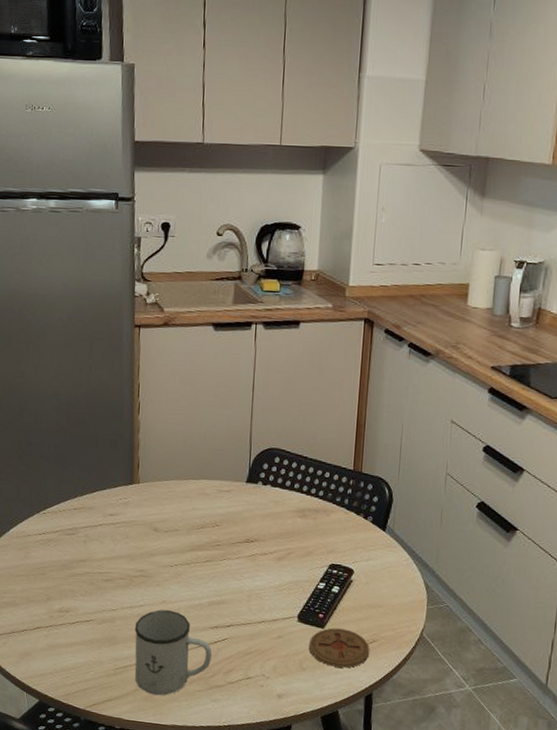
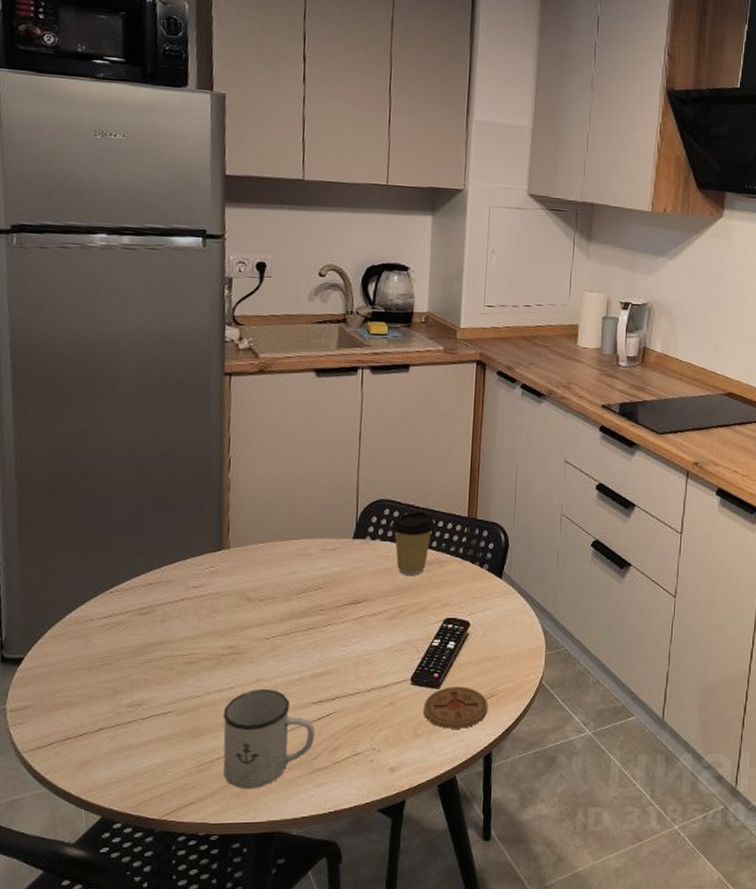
coffee cup: none [281,460,323,522] -> present [391,510,436,577]

